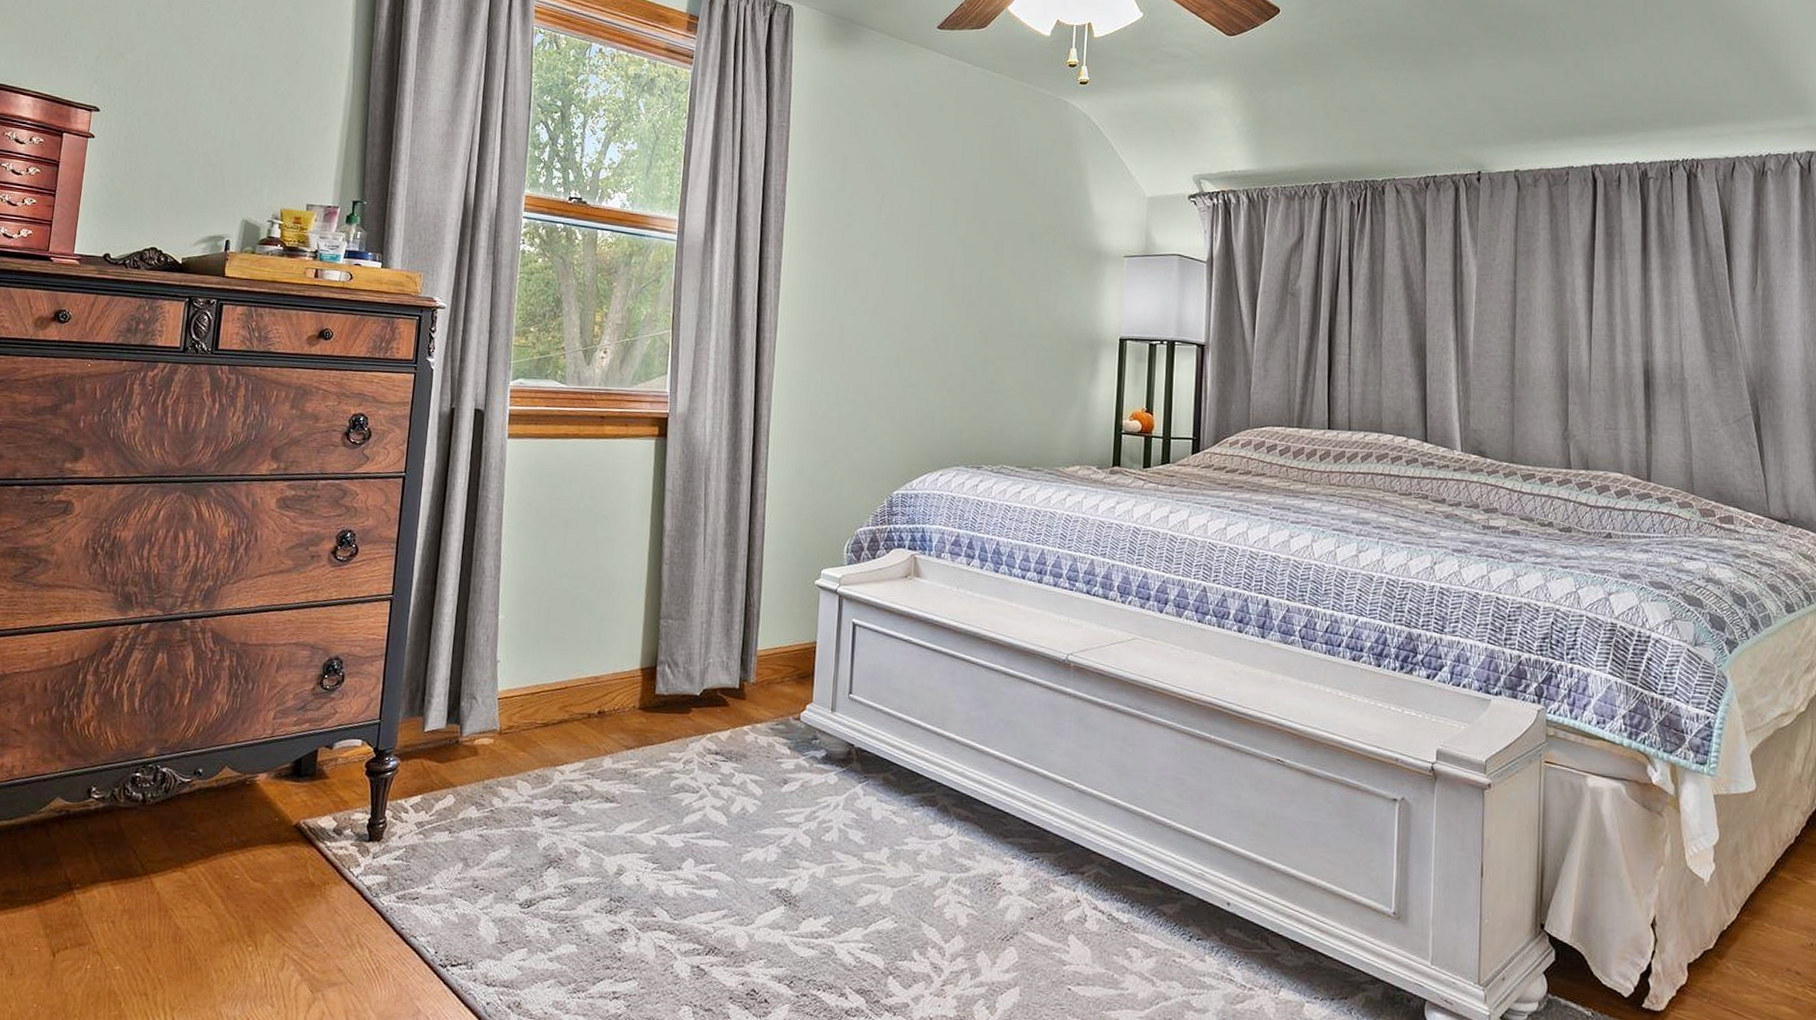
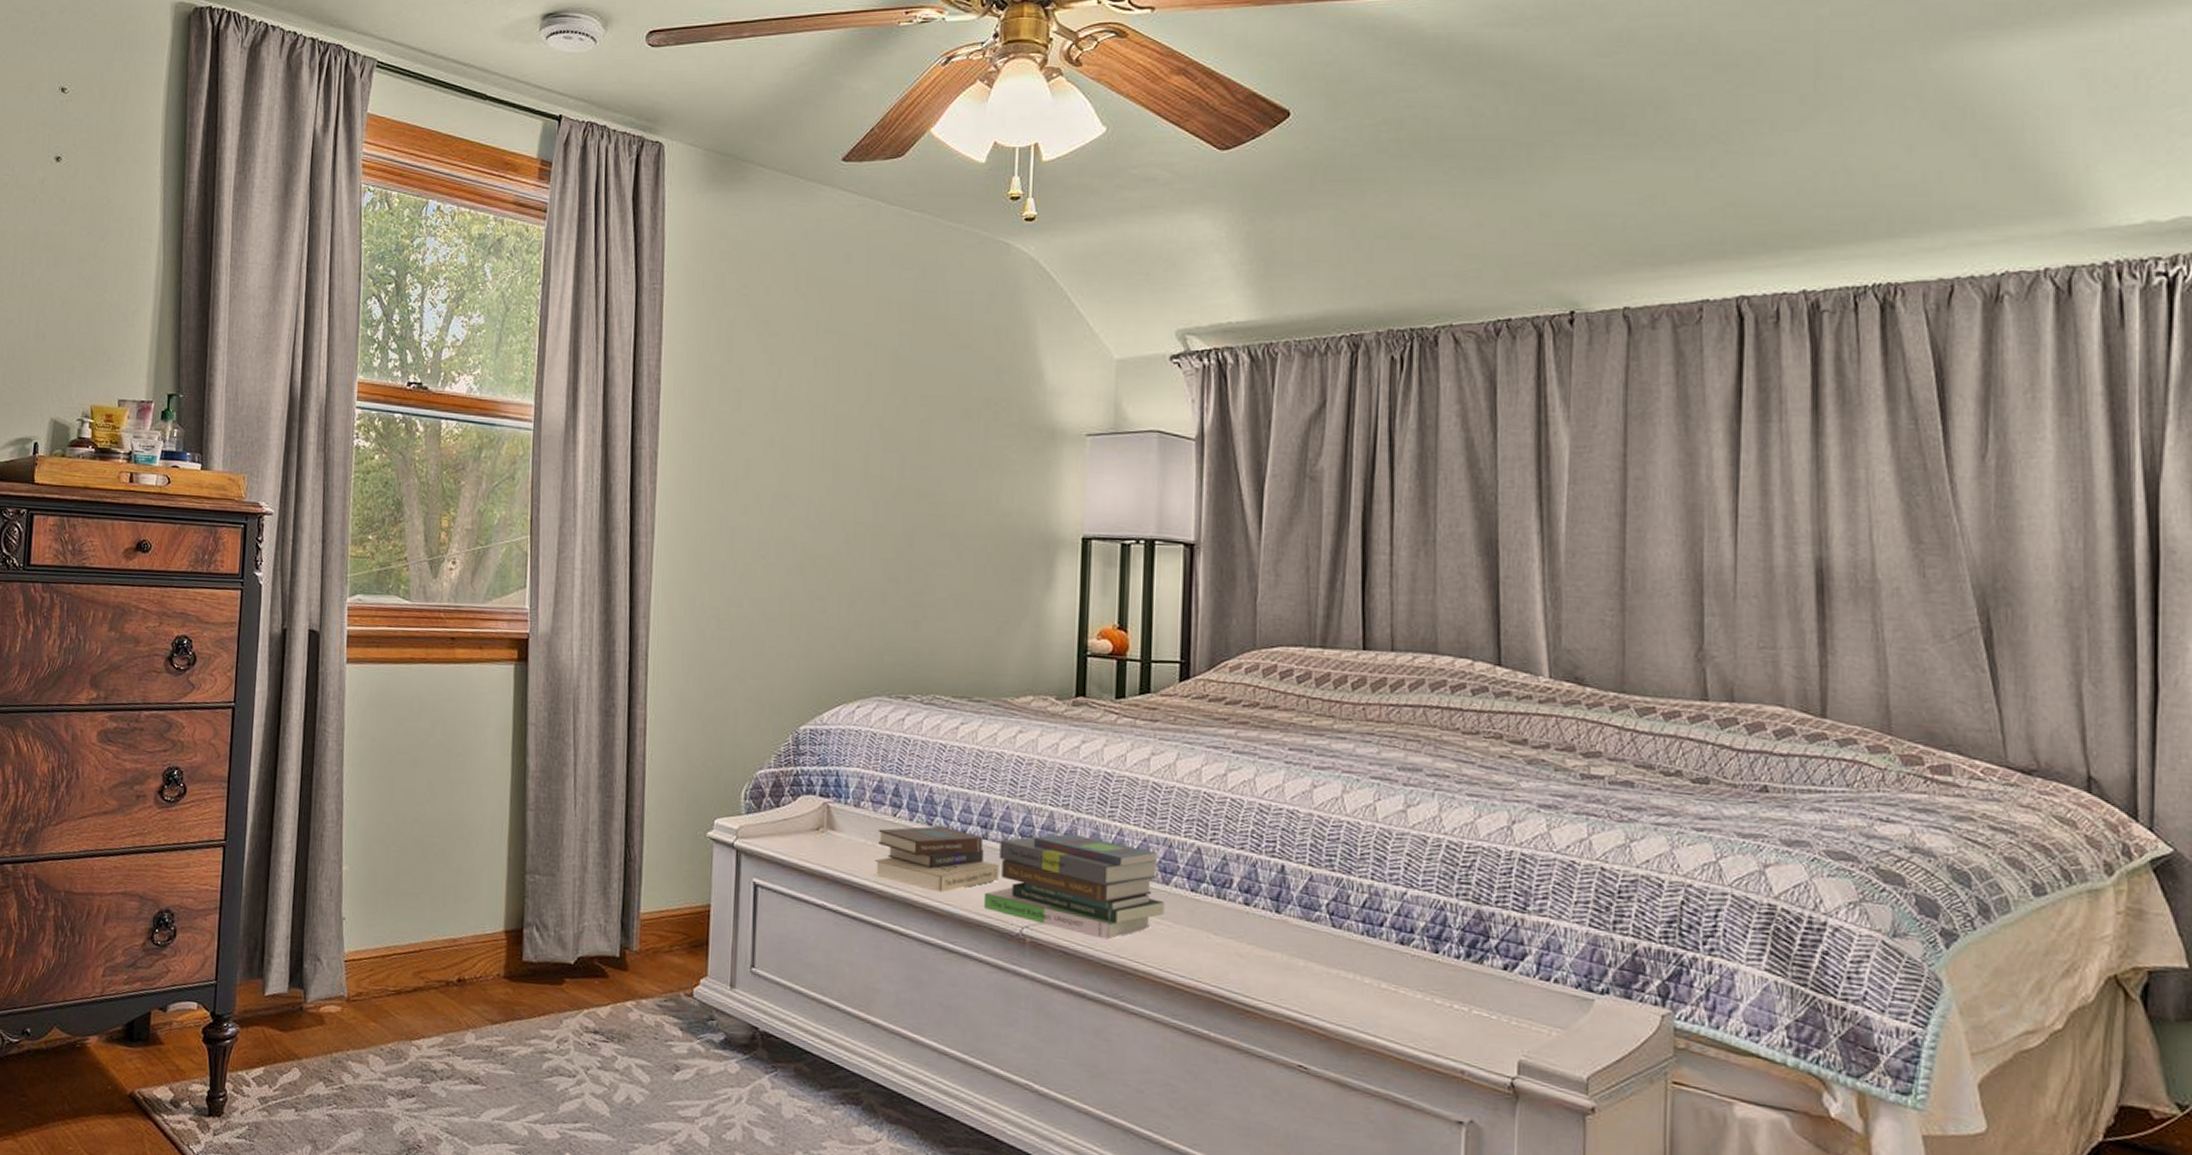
books: none [951,573,1051,627] -> present [874,826,999,893]
books: none [1037,577,1178,663] -> present [983,833,1165,940]

